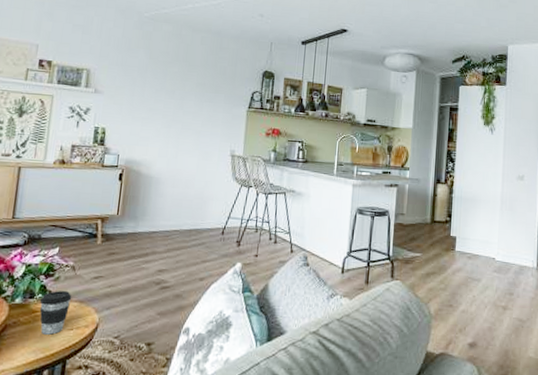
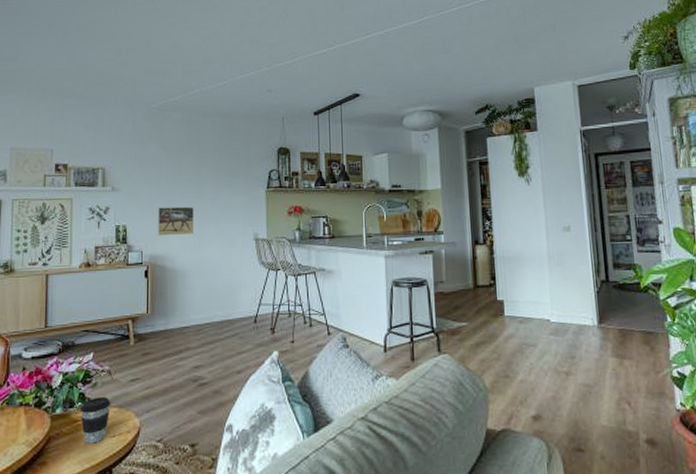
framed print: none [135,114,175,144] -> present [157,206,195,236]

